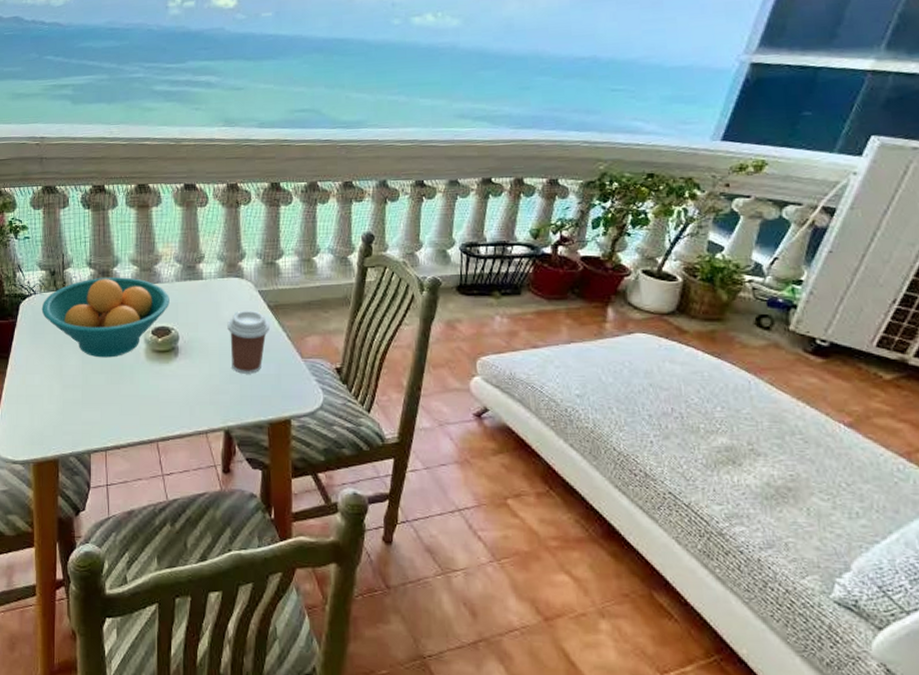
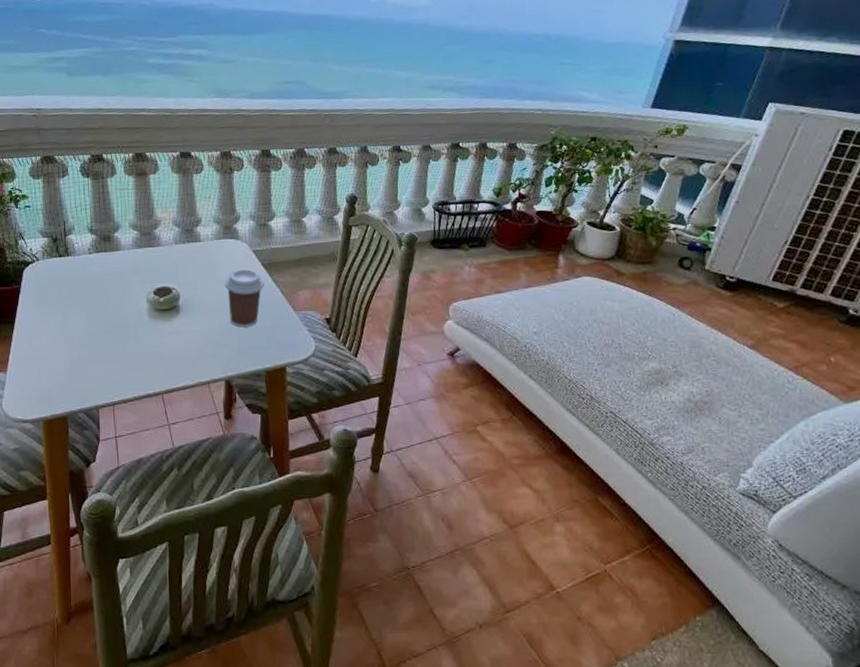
fruit bowl: present [41,277,170,358] -> none [45,241,170,319]

